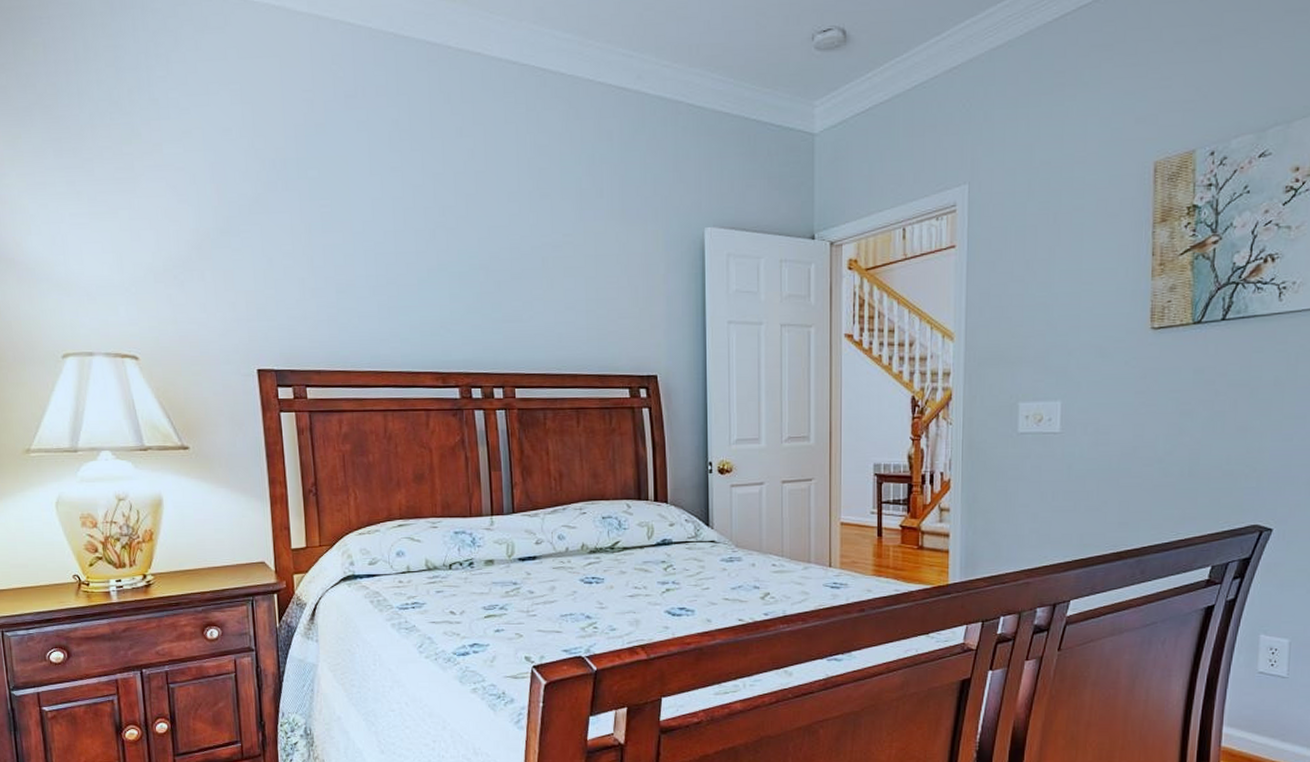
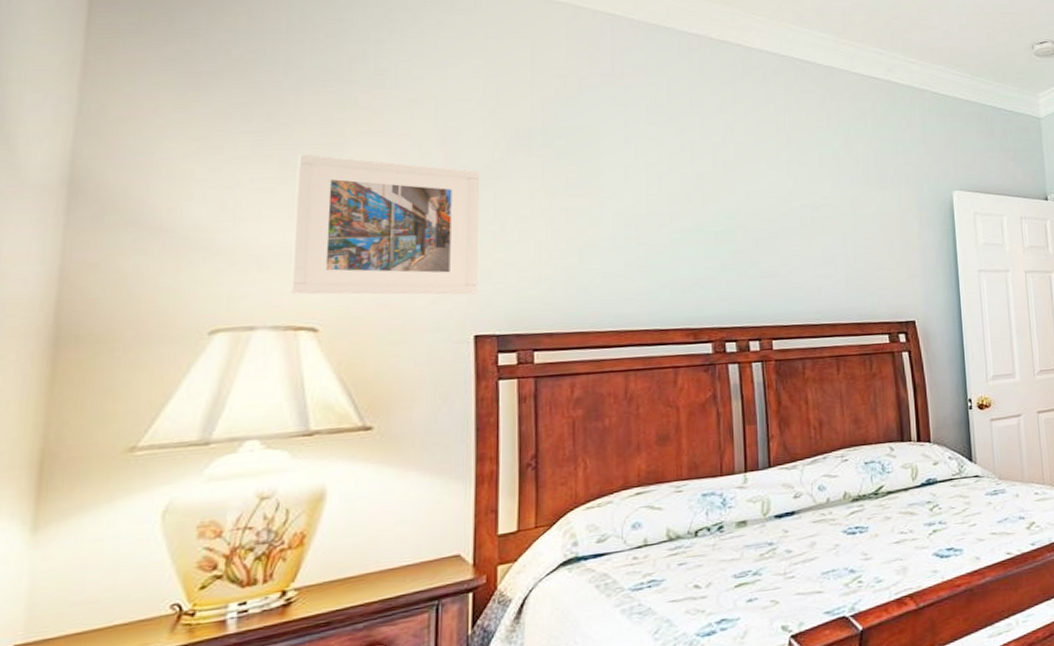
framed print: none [101,189,256,330] -> present [290,154,480,295]

